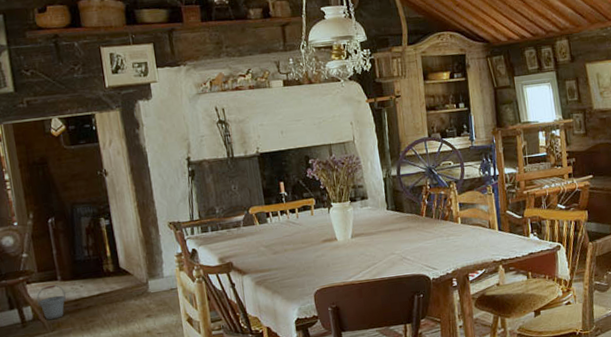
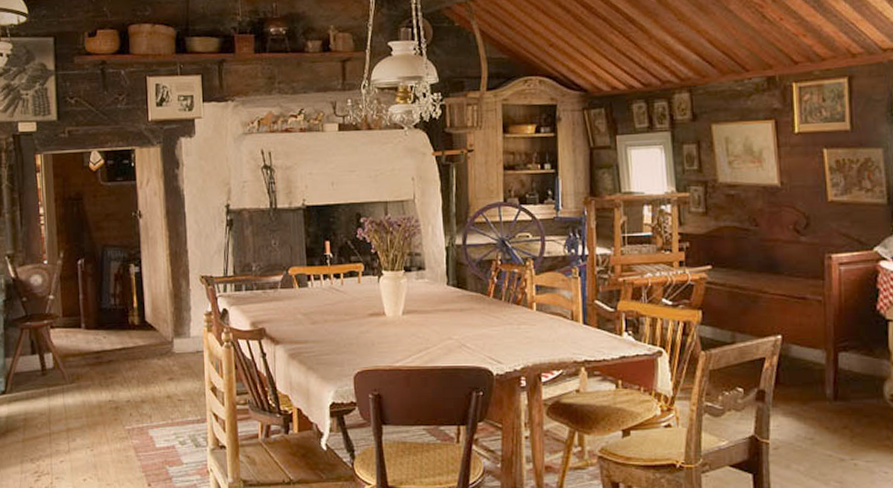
bucket: present [37,284,66,320] -> none [59,332,88,371]

